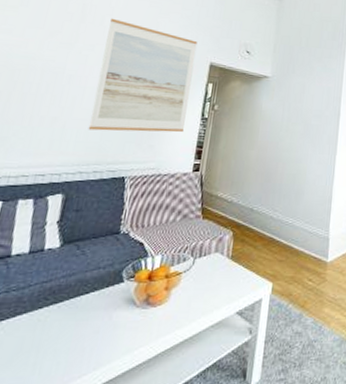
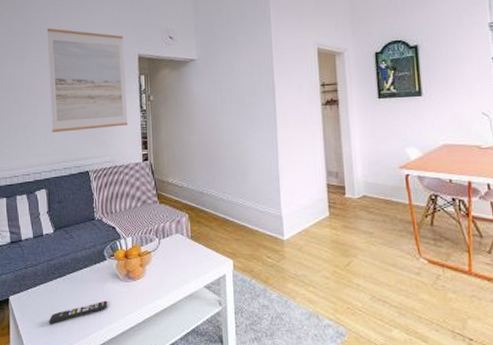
remote control: none [22,332,114,368] -> present [49,300,108,325]

